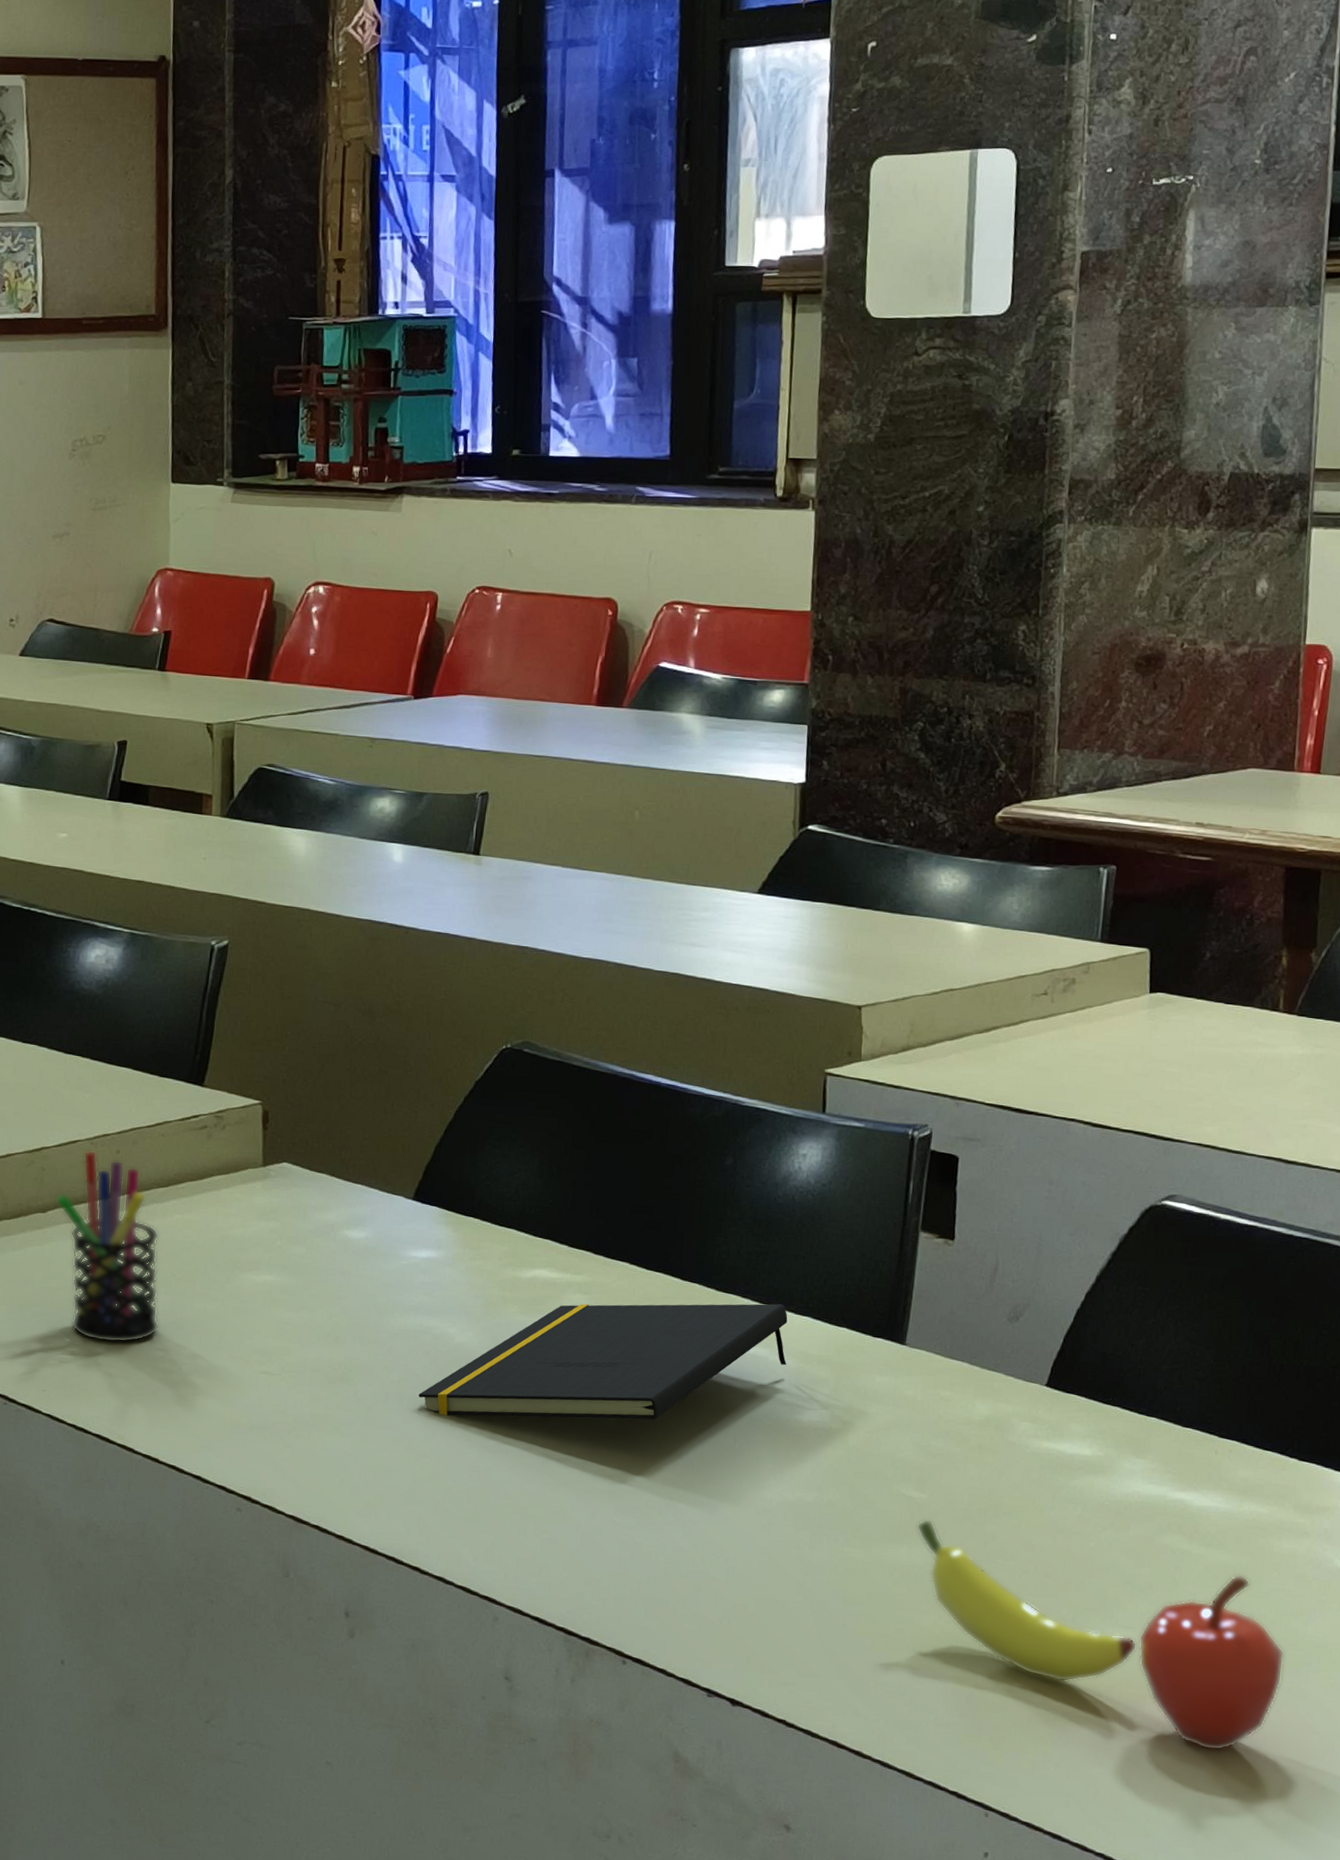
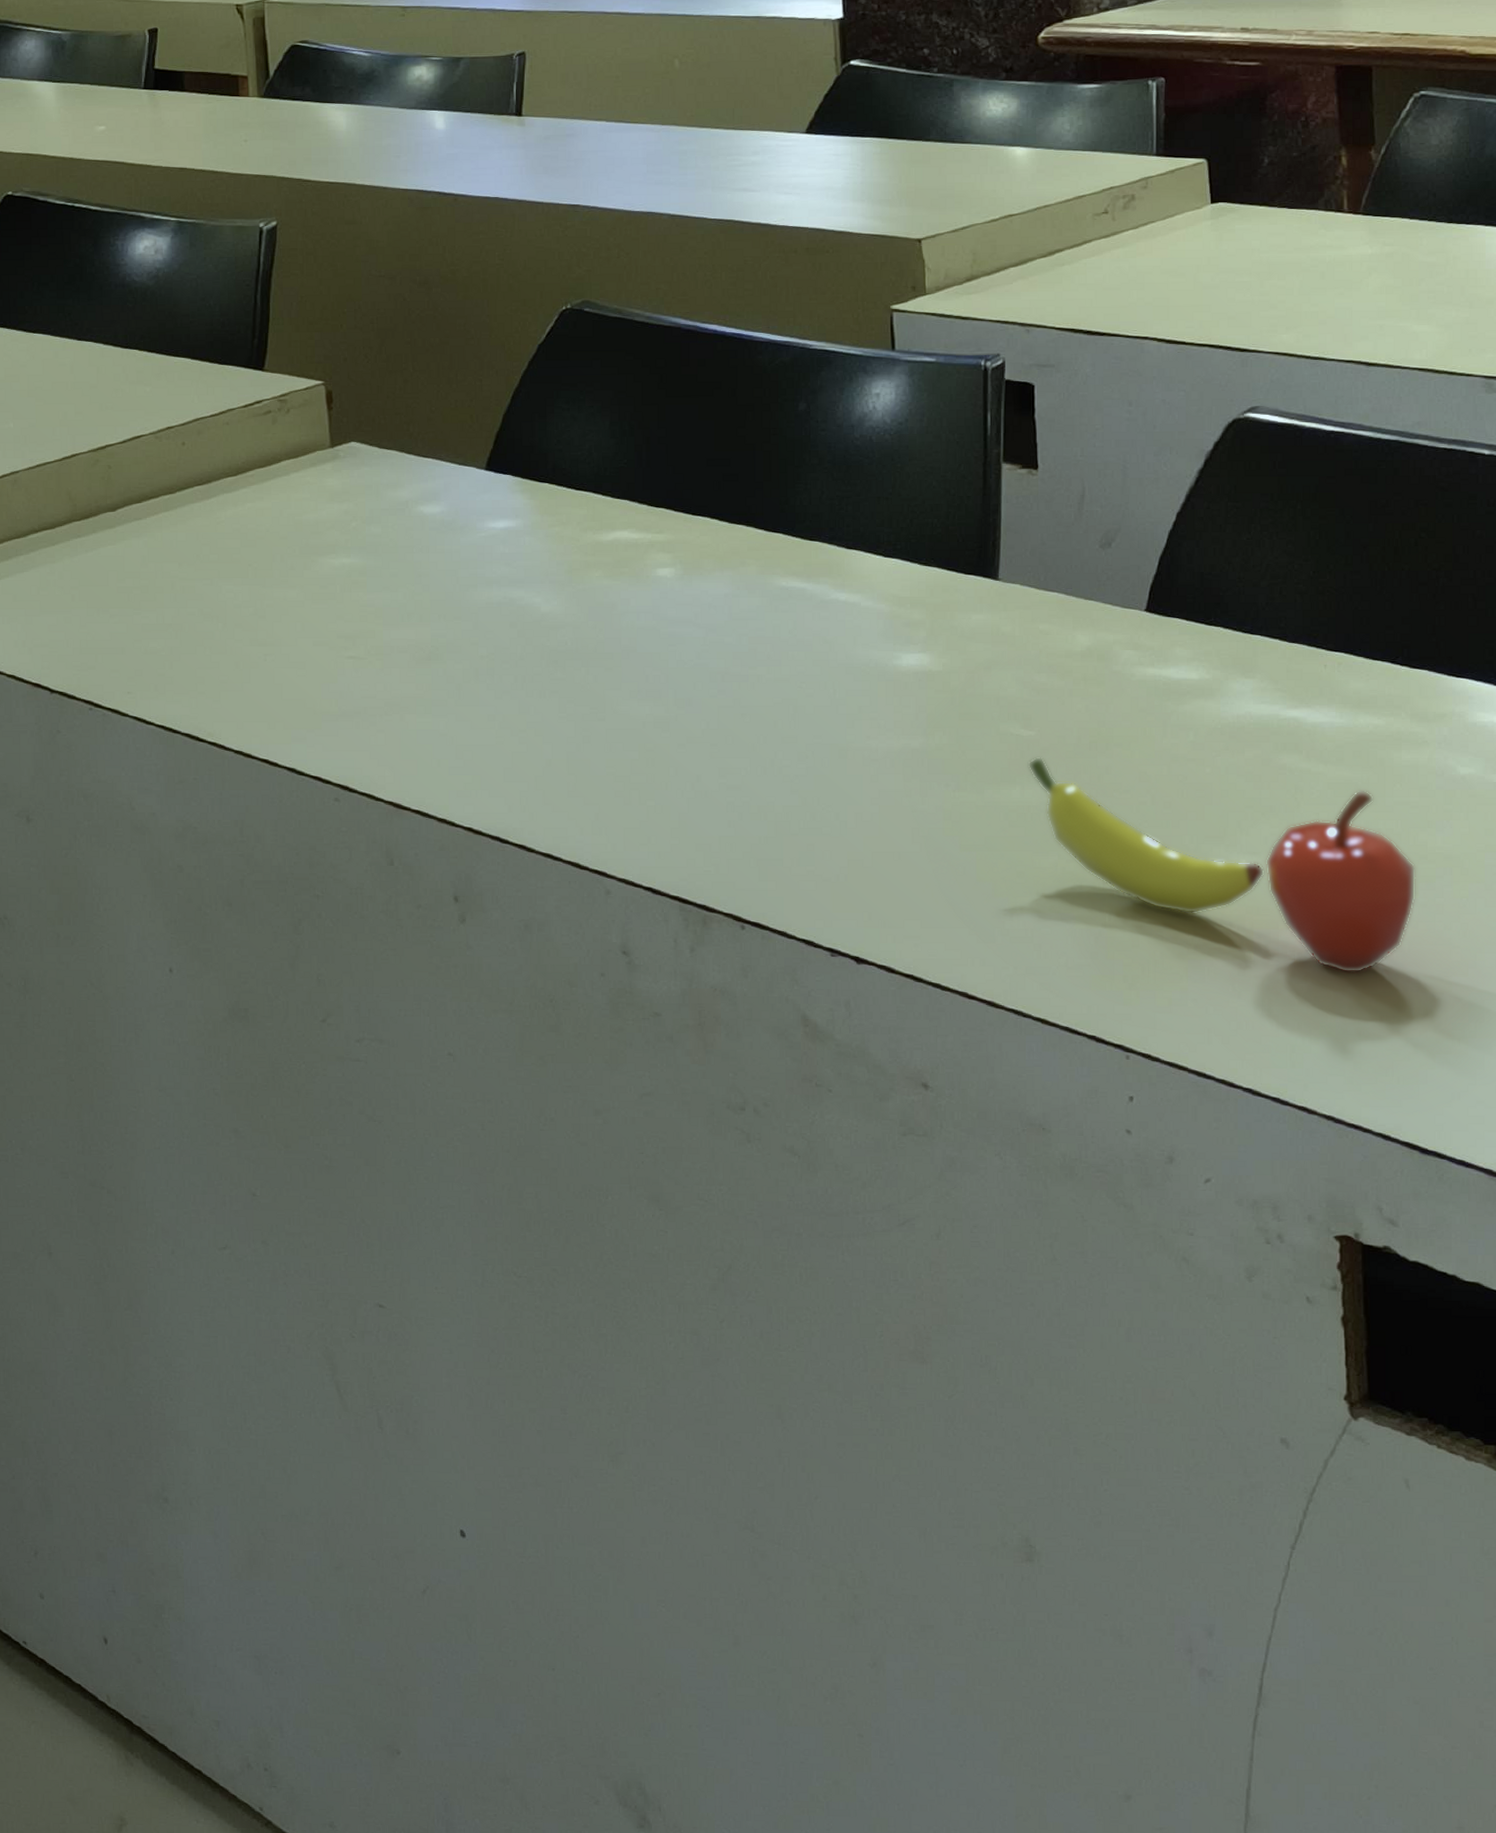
pen holder: present [55,1150,159,1343] -> none [124,444,240,638]
notepad: present [418,1304,788,1420] -> none [509,548,879,688]

